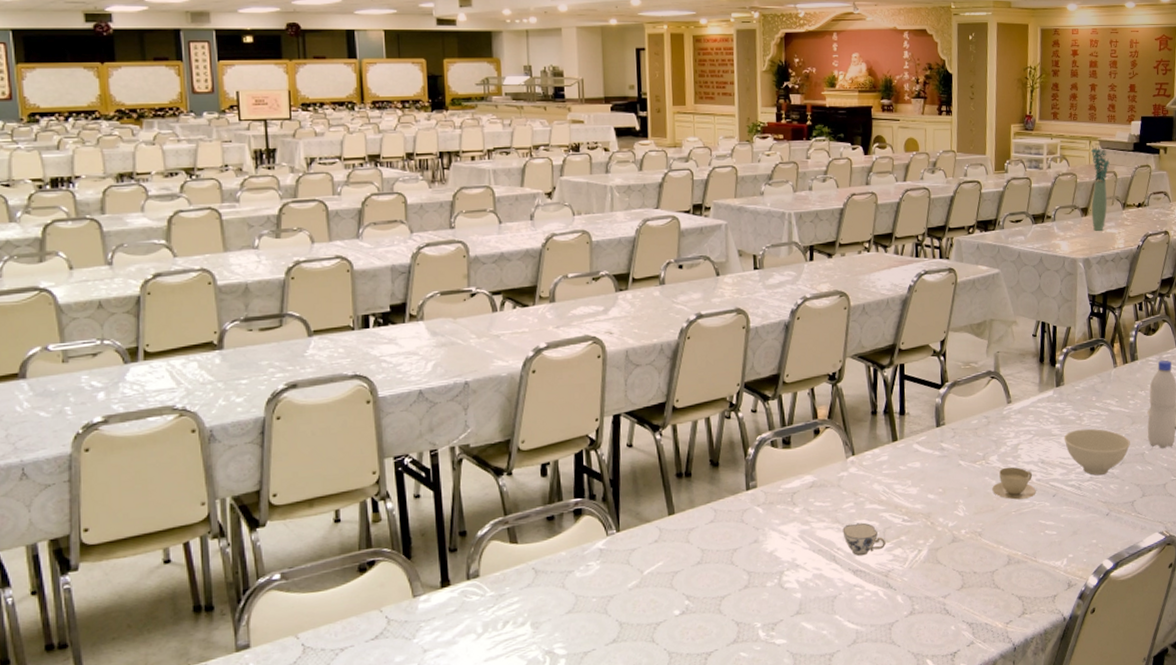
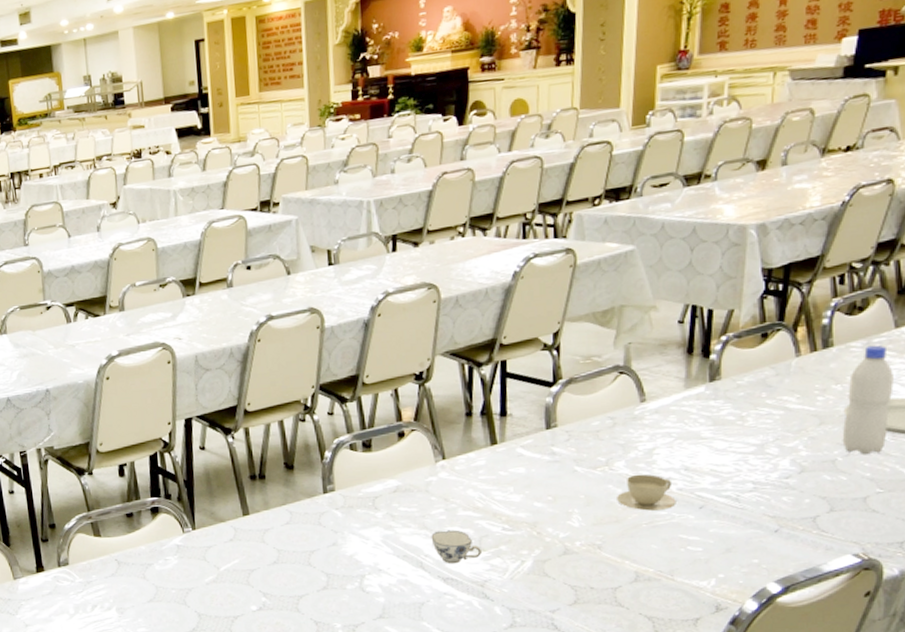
bowl: present [1063,428,1130,476] -> none [717,430,815,486]
vase: present [1090,145,1110,231] -> none [772,77,804,188]

